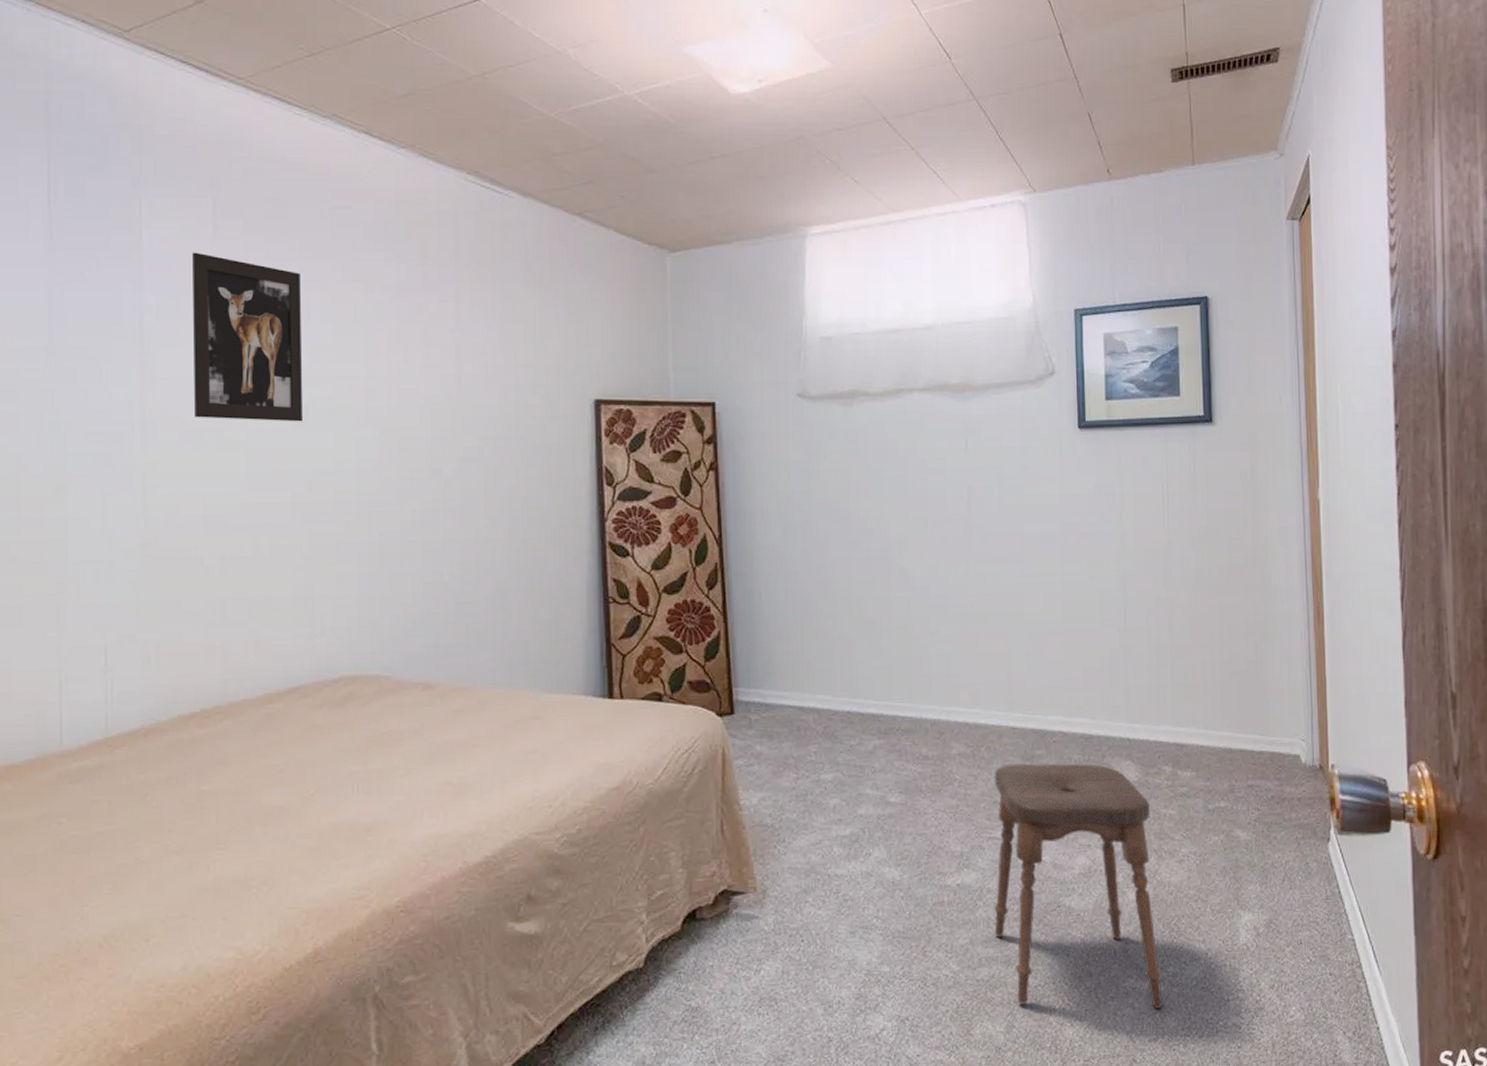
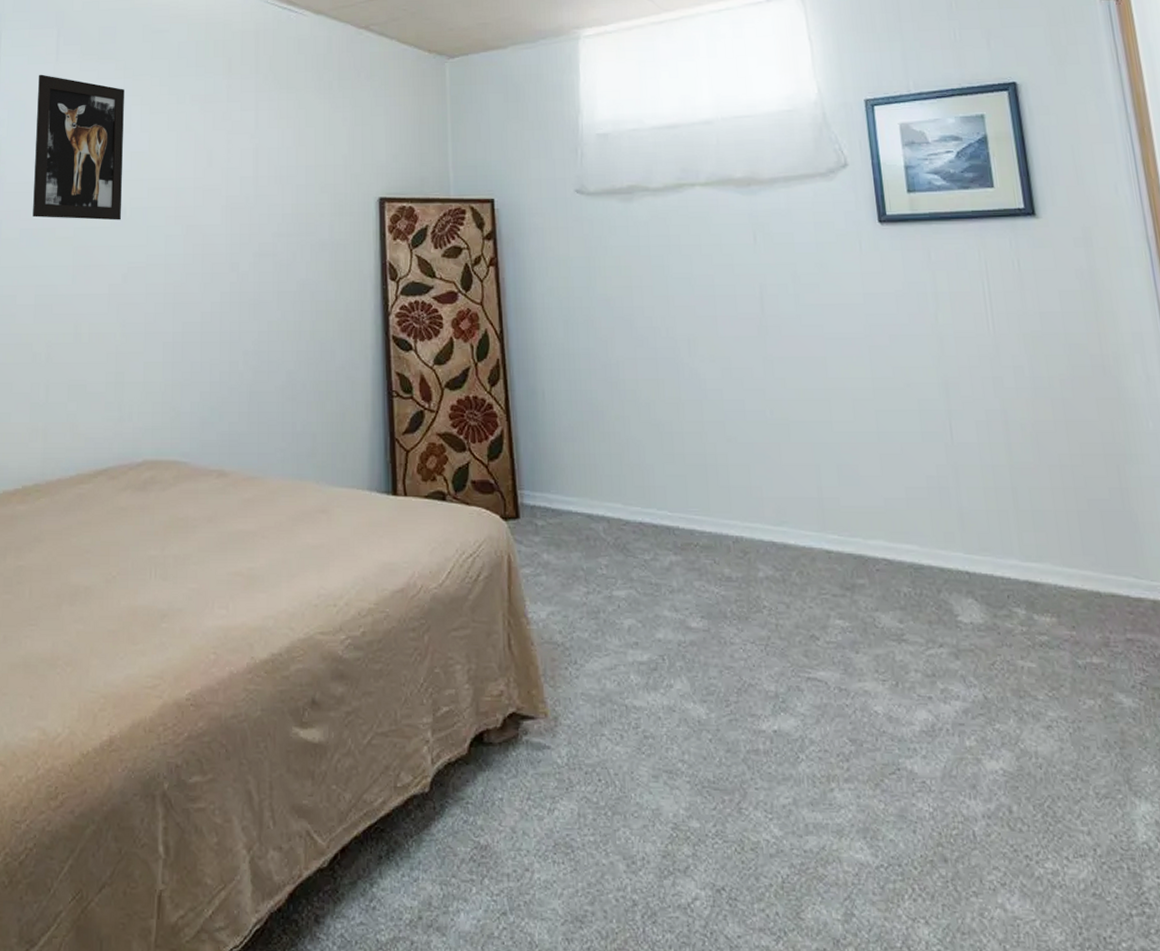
stool: present [994,763,1162,1009] -> none [809,593,1043,915]

